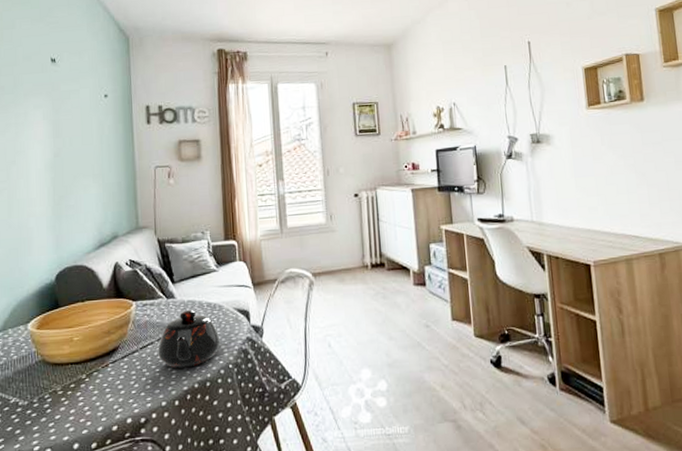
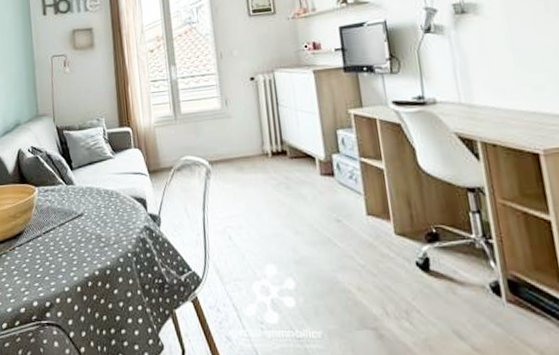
teapot: present [158,310,221,368] -> none [59,197,119,255]

